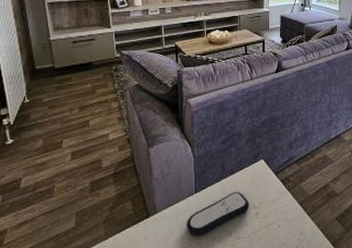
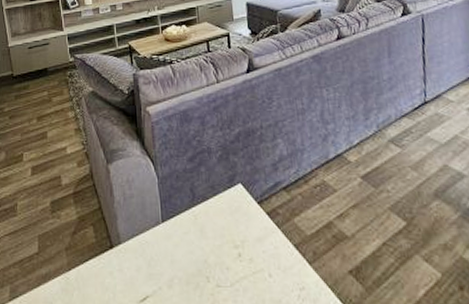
remote control: present [186,192,250,236] -> none [154,224,229,277]

